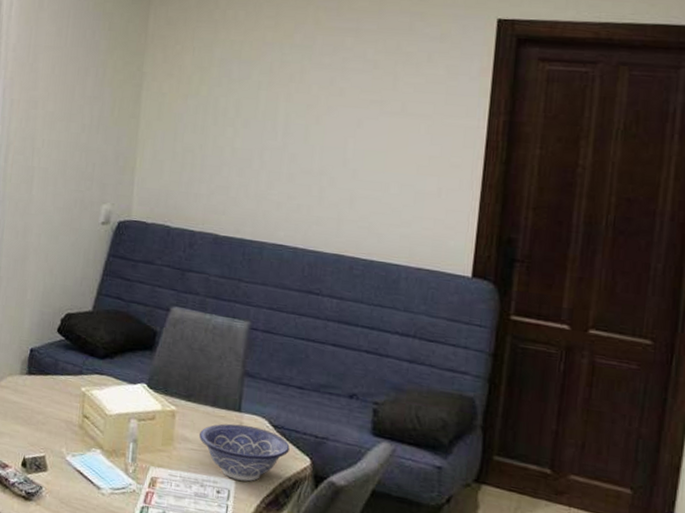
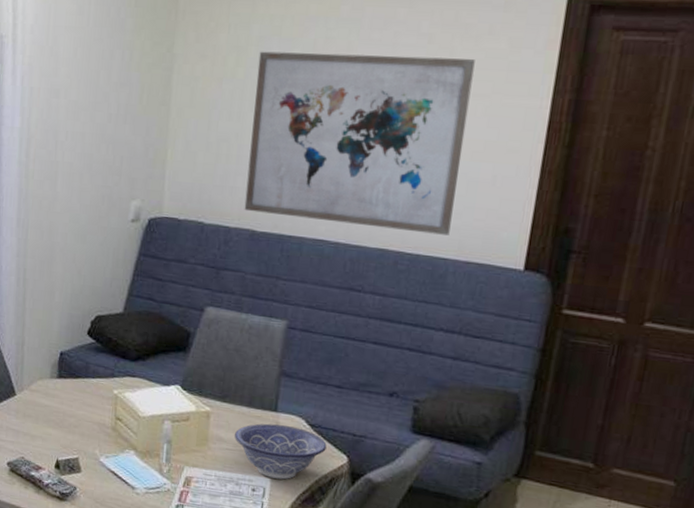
wall art: none [208,72,417,243] -> present [244,51,475,235]

